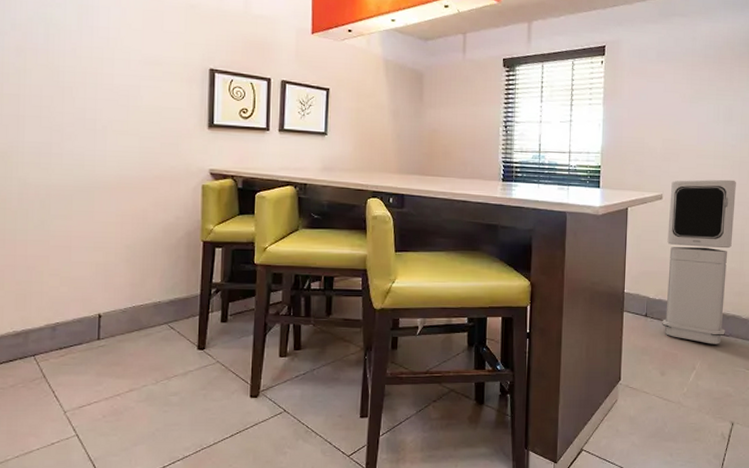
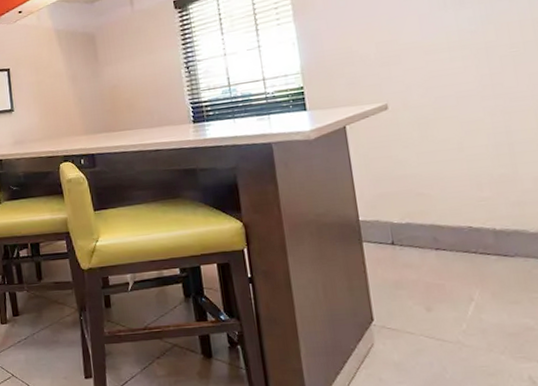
air purifier: present [662,179,736,344] -> none [396,70,508,269]

